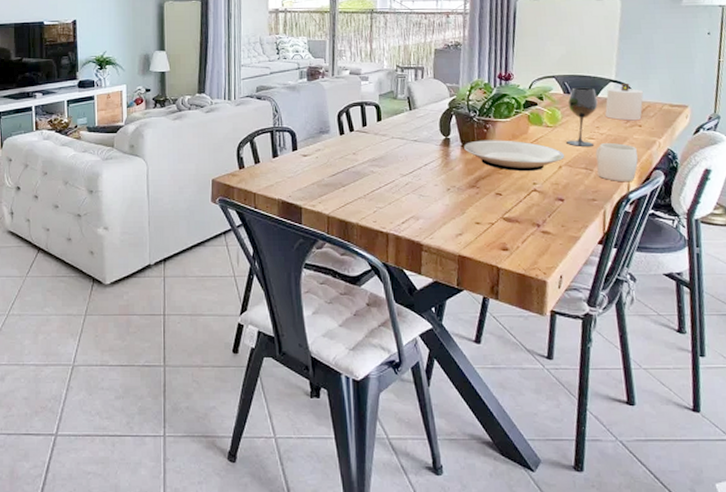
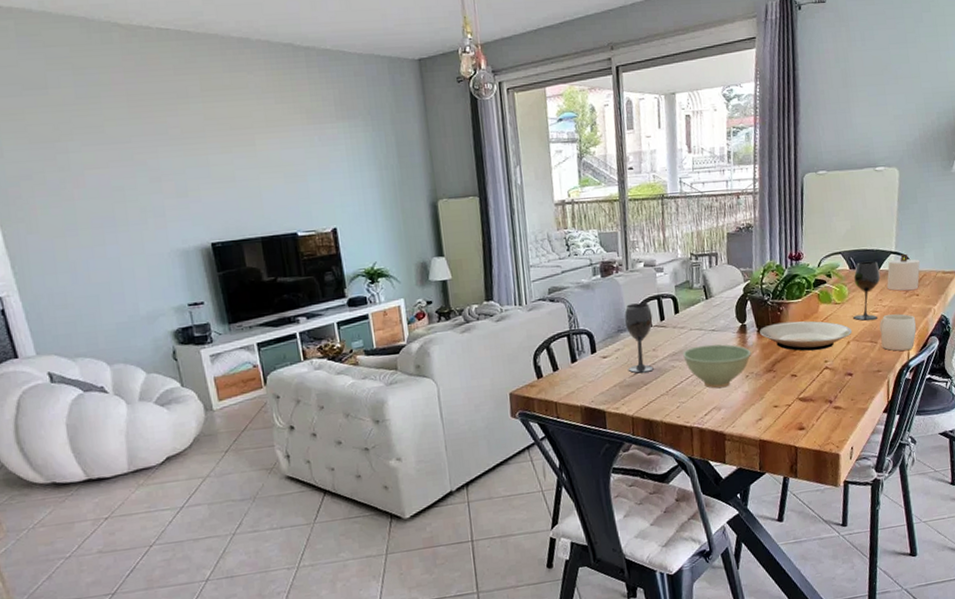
wine glass: none [326,108,355,174] -> present [624,302,654,374]
bowl: none [383,154,454,198] -> present [683,344,751,389]

